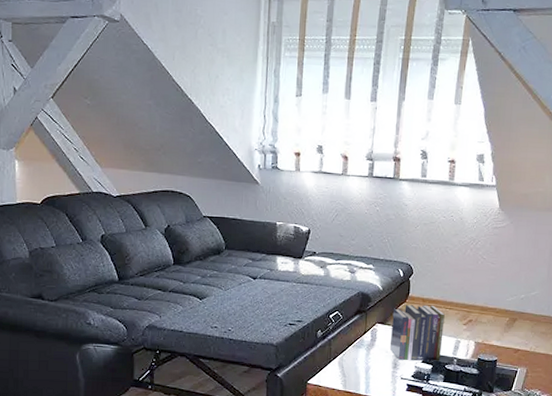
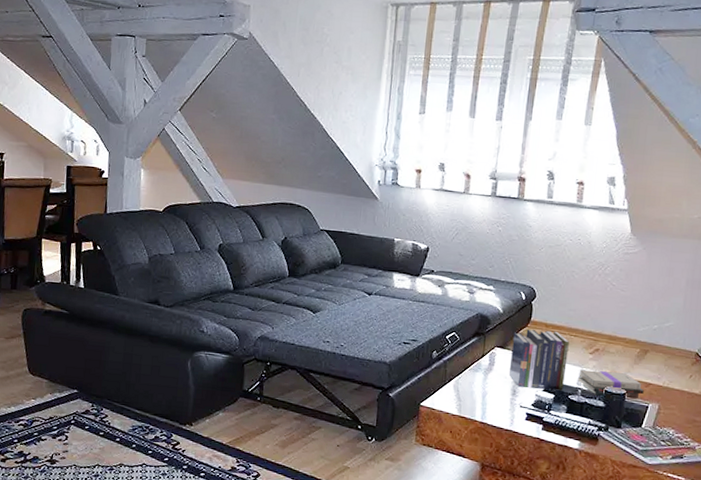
books: none [453,340,513,365] -> present [578,369,644,398]

